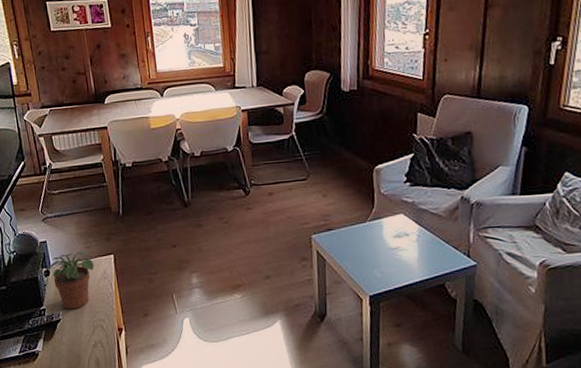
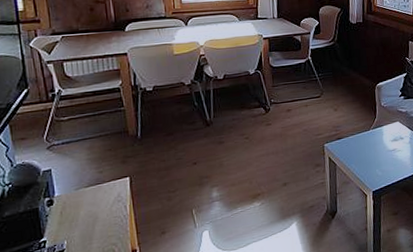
potted plant: present [46,250,94,310] -> none [50,176,107,238]

